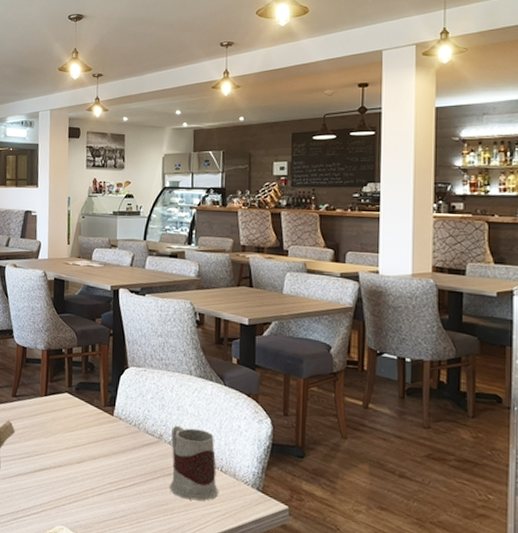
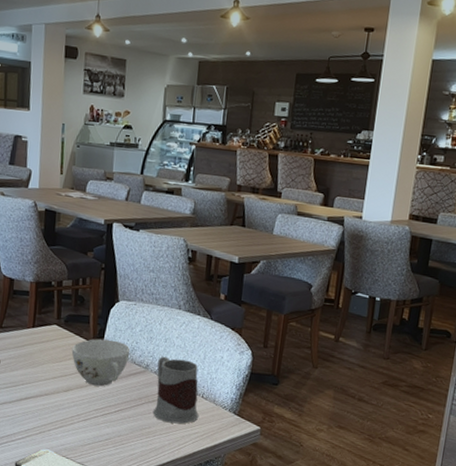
teacup: none [83,407,143,458] -> present [71,338,131,387]

